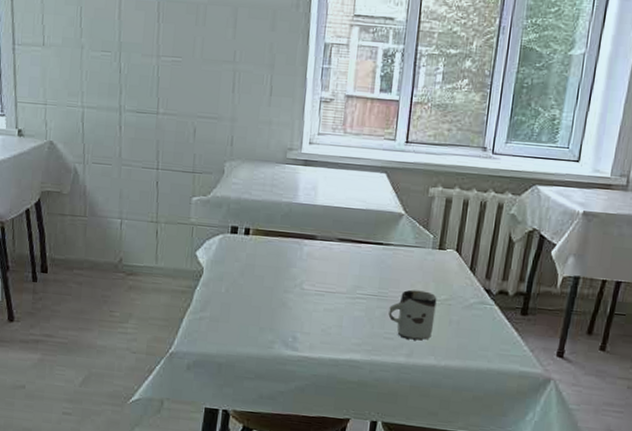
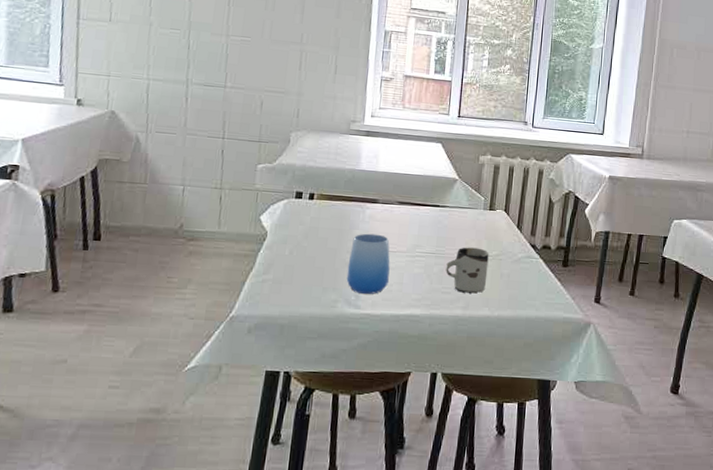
cup: none [283,272,329,337] -> present [346,233,390,294]

